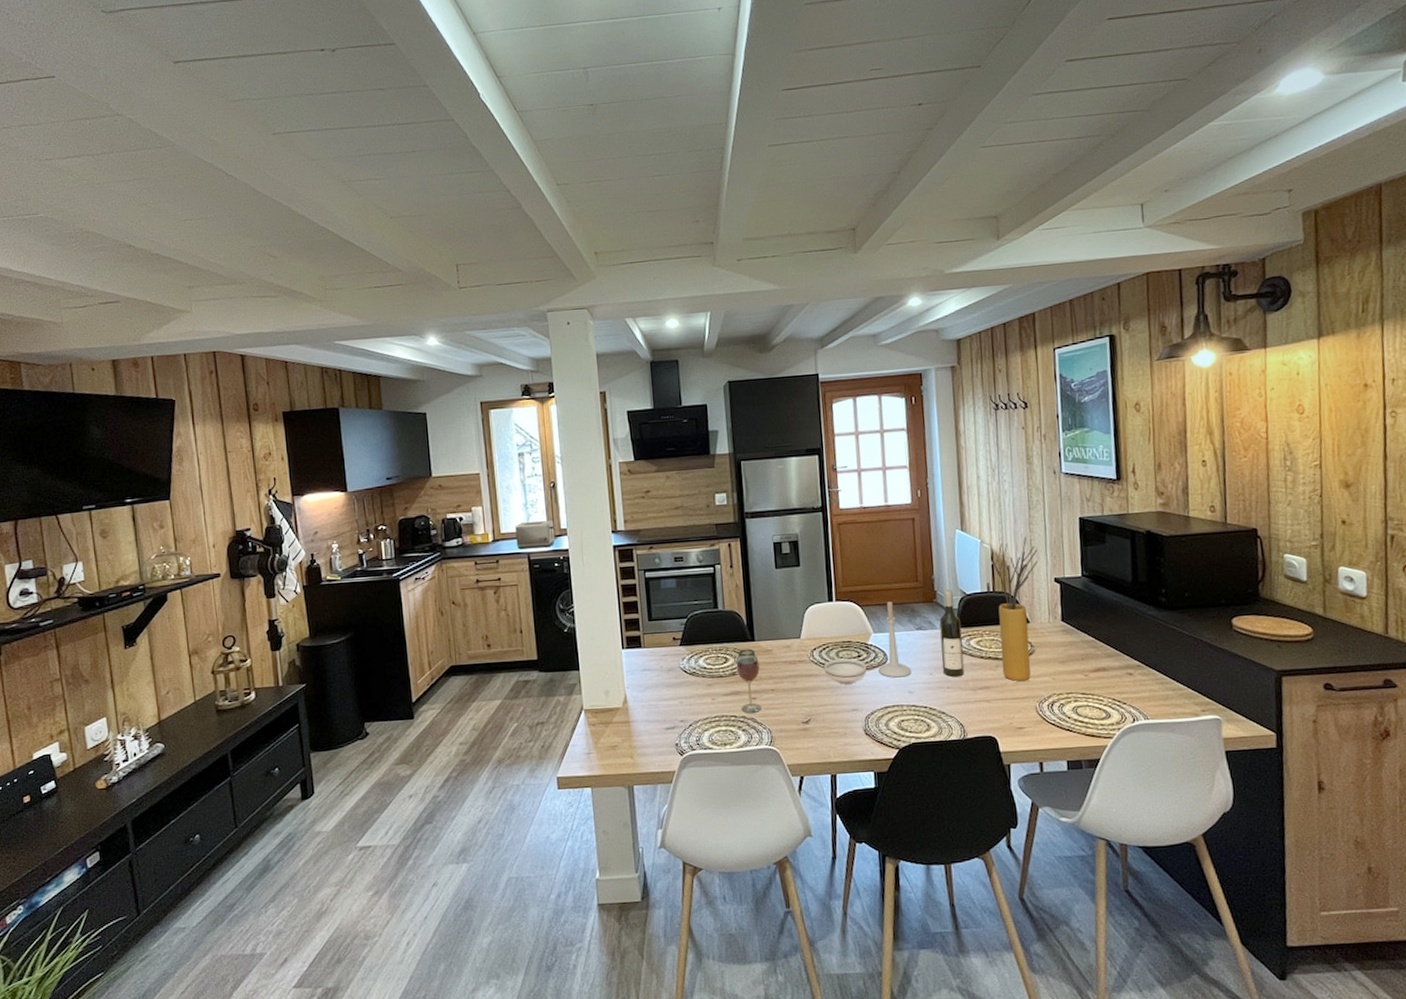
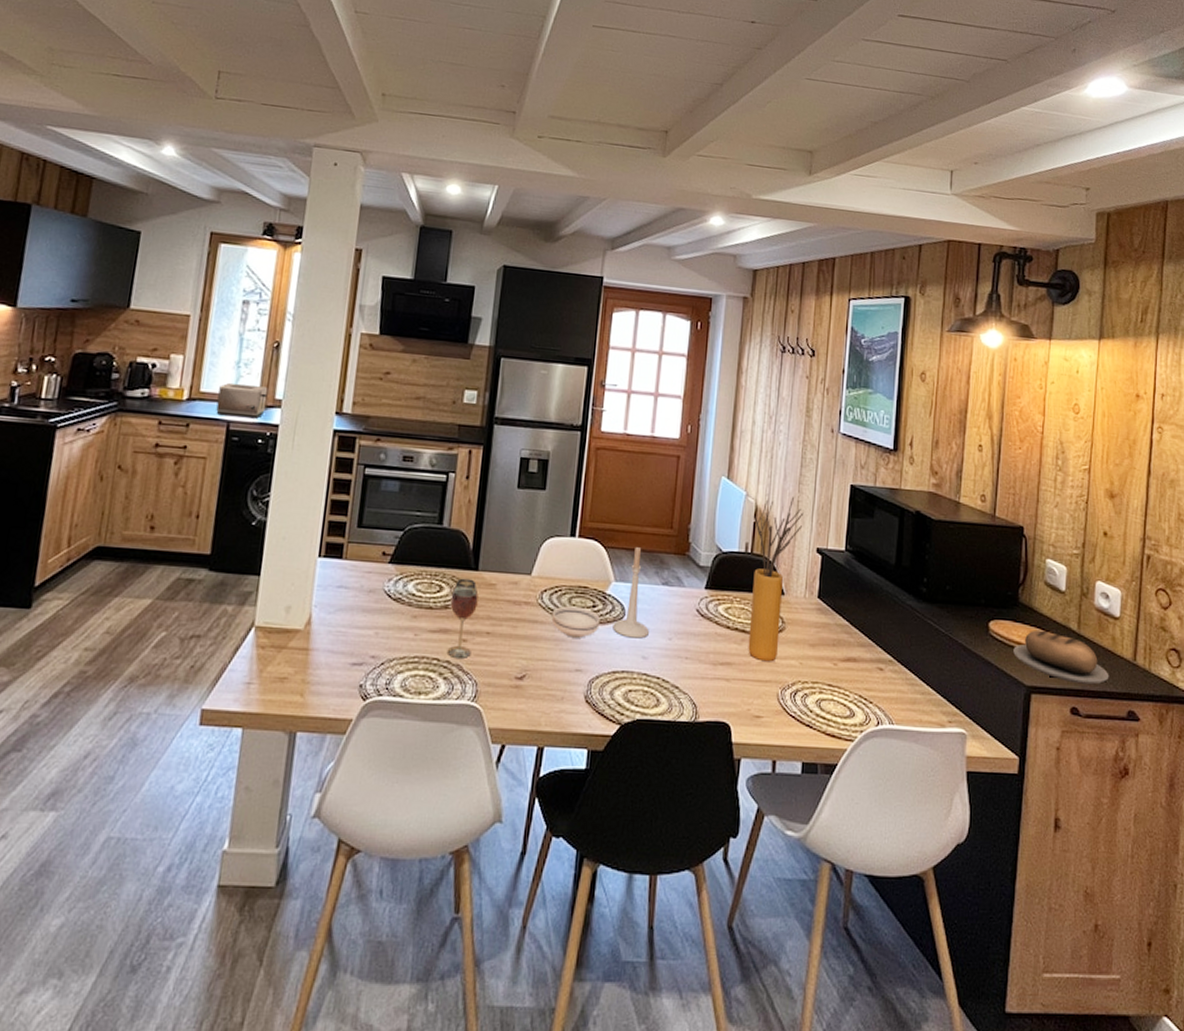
bottle: present [939,589,965,677] -> none [683,543,712,647]
bread: none [1259,619,1361,662] -> present [1013,629,1109,685]

